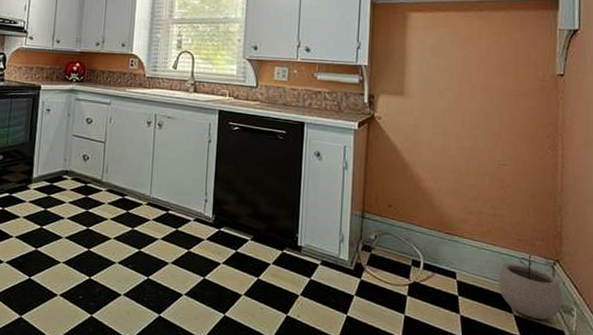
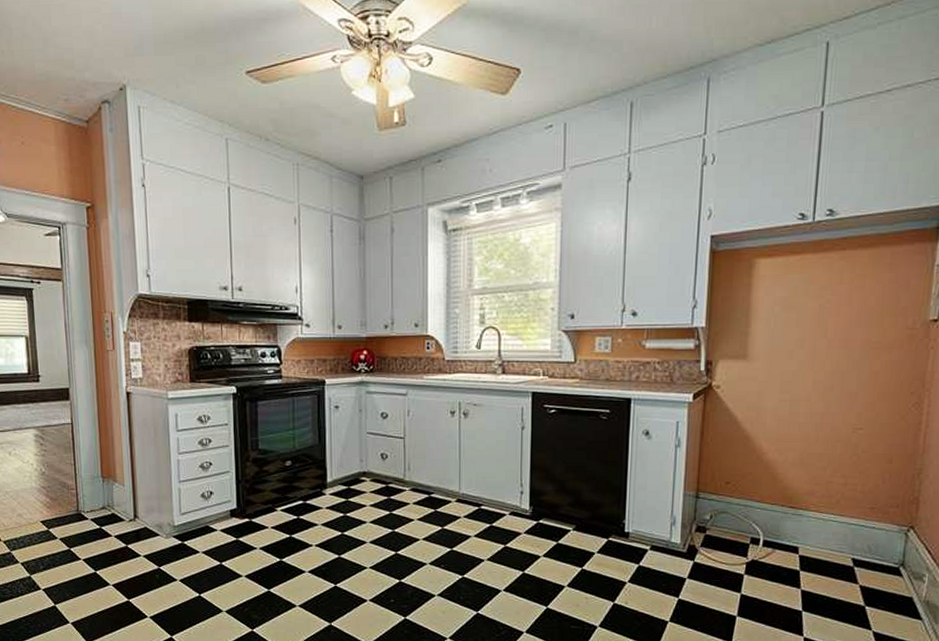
plant pot: present [498,254,563,320] -> none [844,523,915,588]

